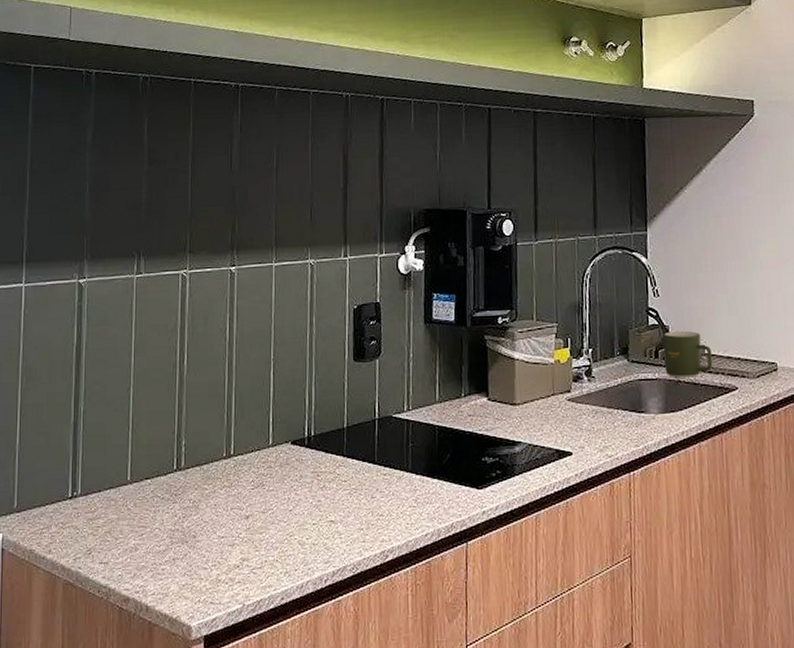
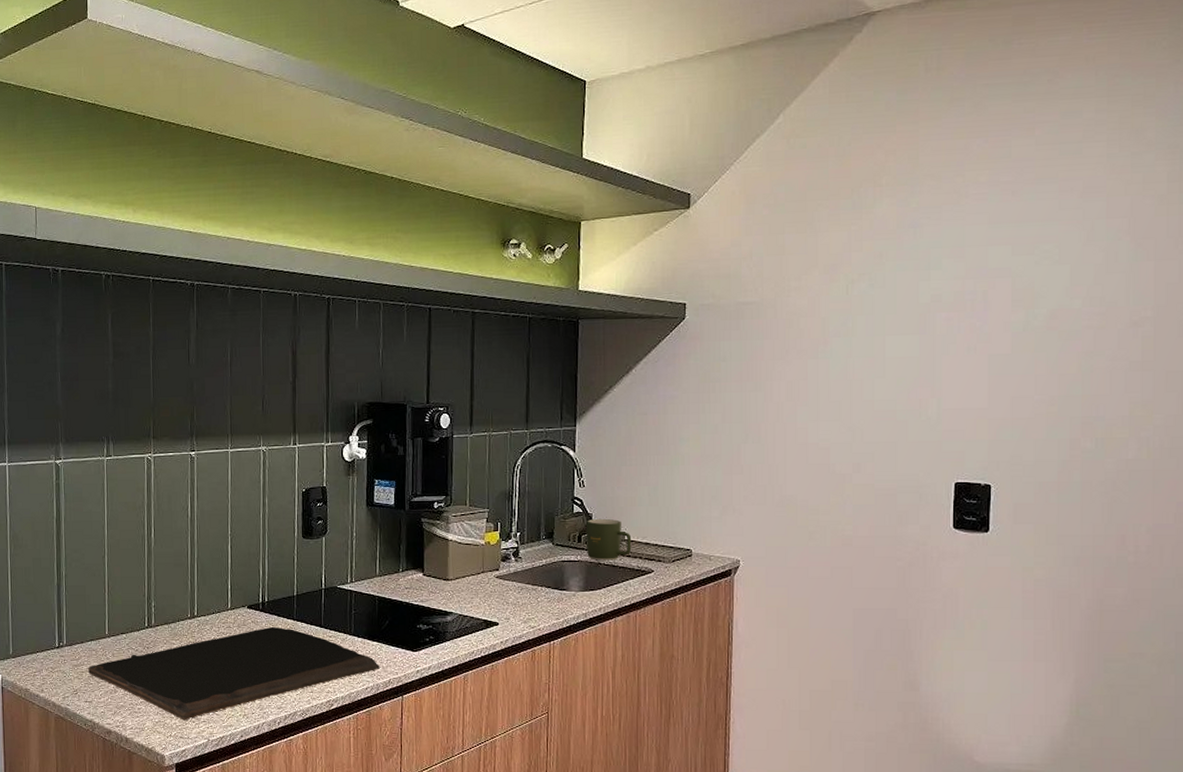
cutting board: none [105,464,441,582] -> present [88,626,380,721]

